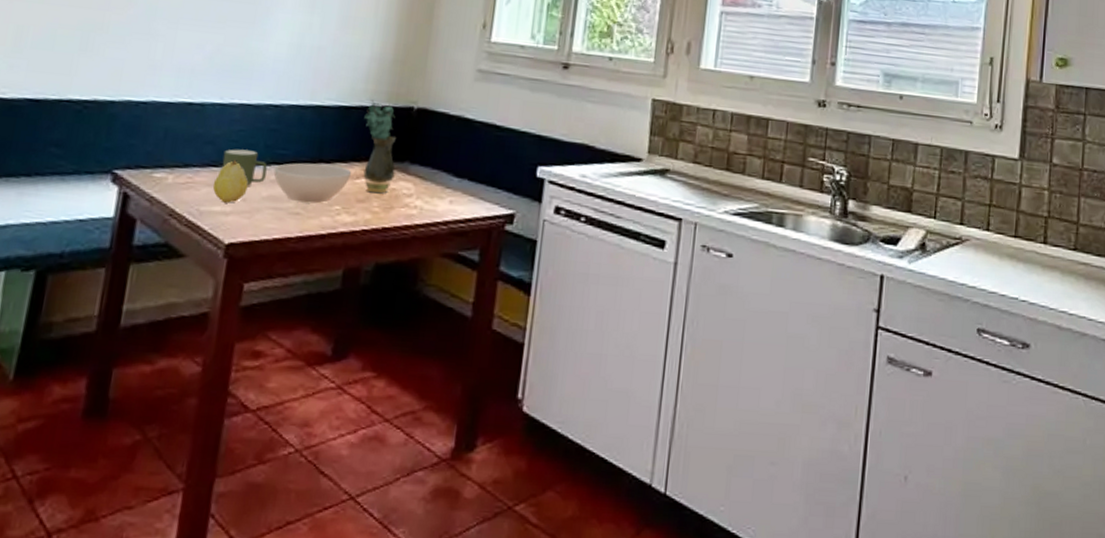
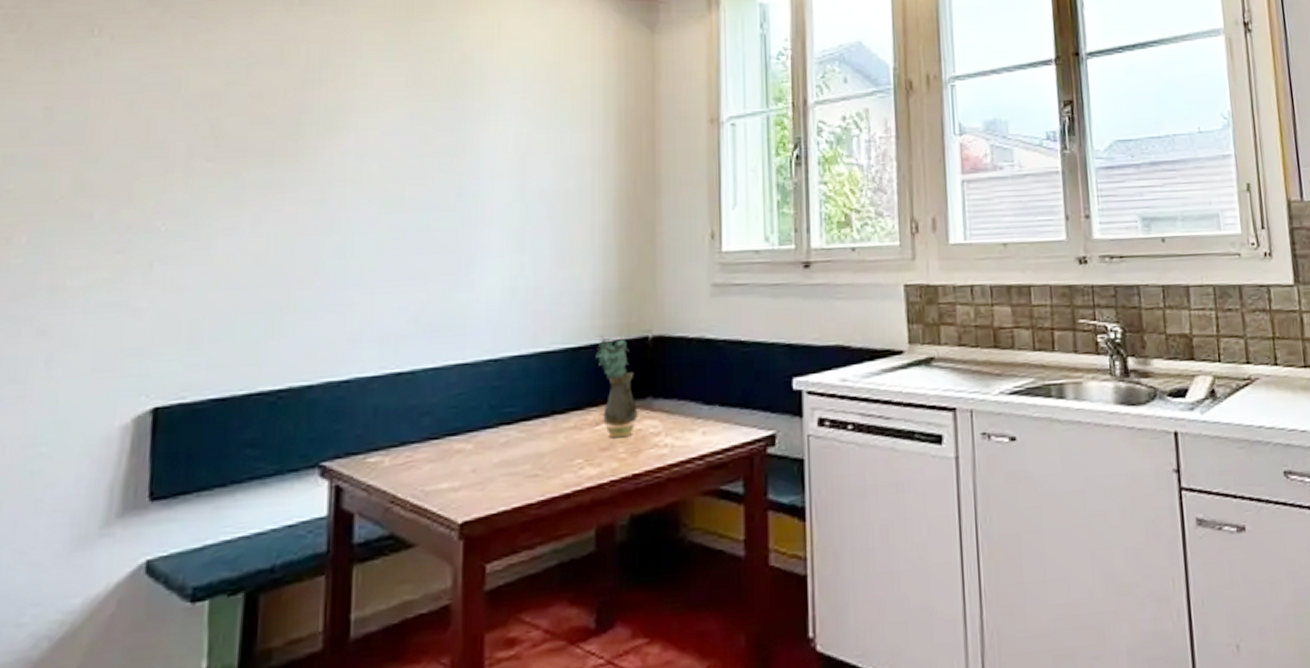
fruit: present [212,159,249,203] -> none [436,426,476,478]
mug: present [221,149,267,188] -> none [443,414,495,456]
bowl: present [273,162,352,204] -> none [503,414,590,463]

